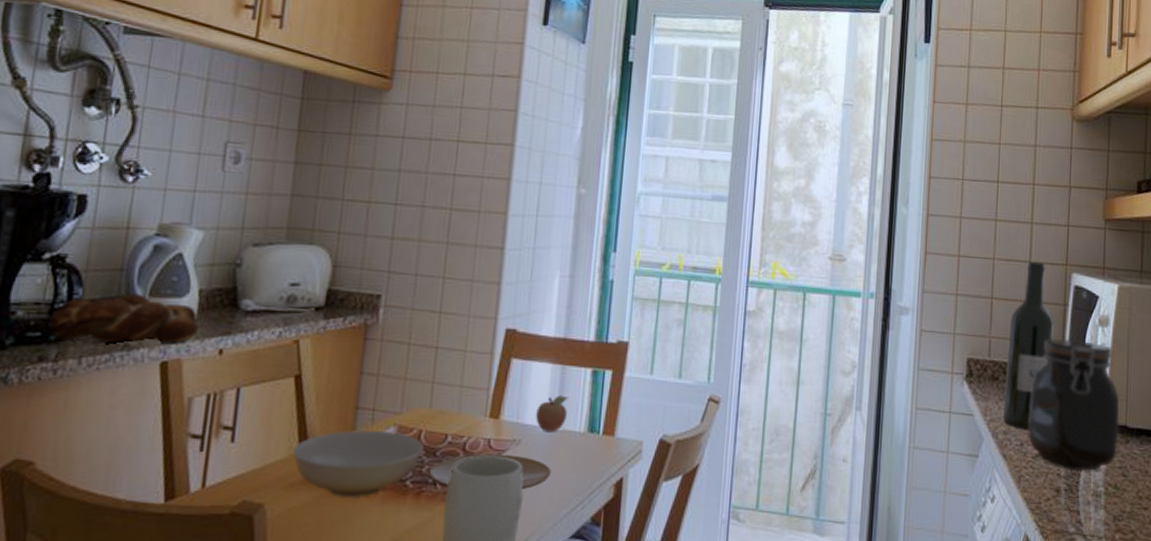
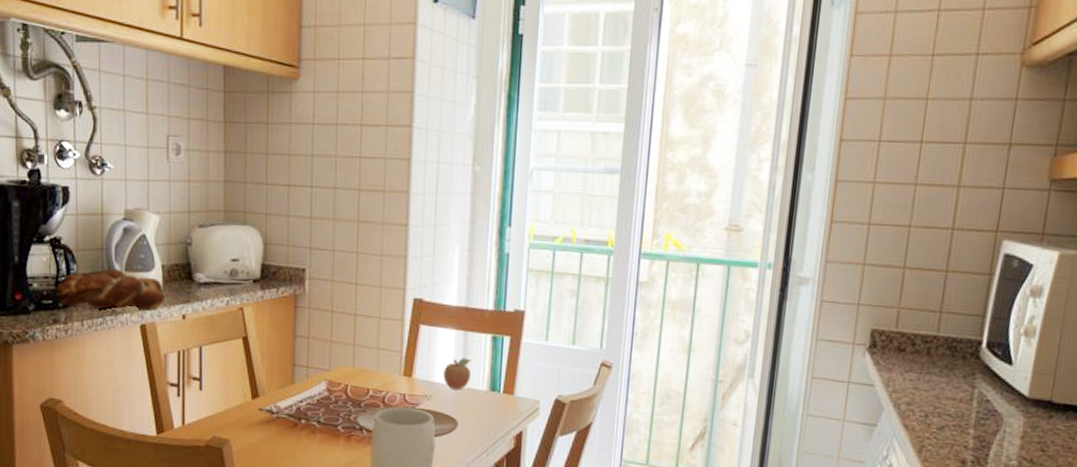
bowl: present [293,430,424,497] -> none [247,383,350,438]
wine bottle: present [1002,261,1055,430] -> none [906,228,976,402]
jar: present [1028,338,1120,471] -> none [934,309,1046,444]

